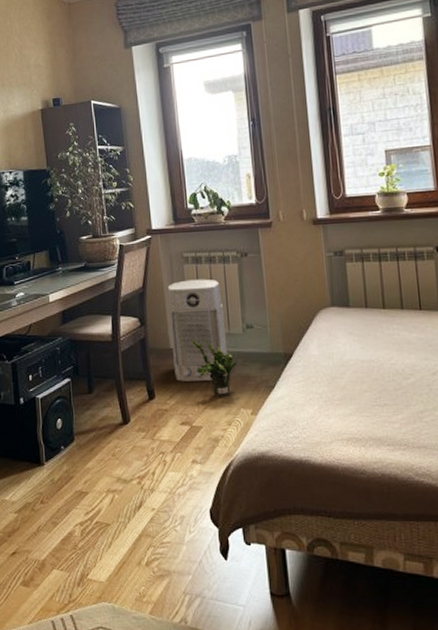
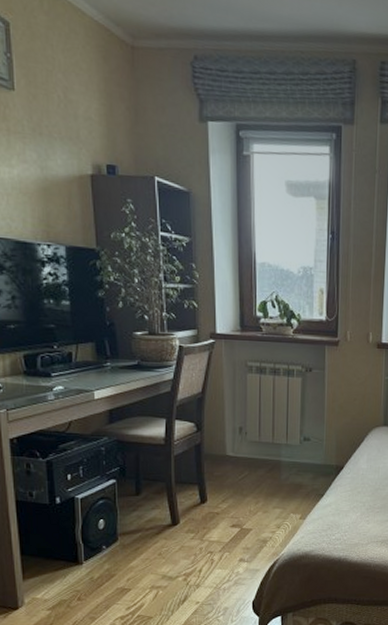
air purifier: present [167,279,228,381] -> none [228,389,284,487]
potted plant: present [191,339,237,397] -> none [248,448,291,502]

